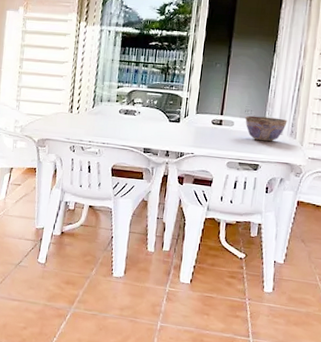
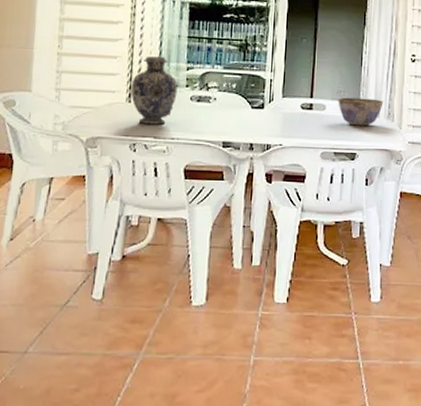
vase: none [72,76,110,132] -> present [130,56,178,125]

